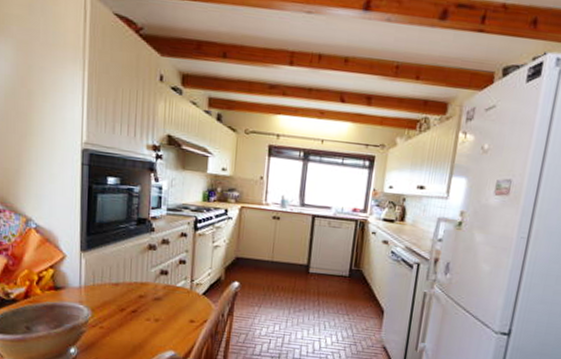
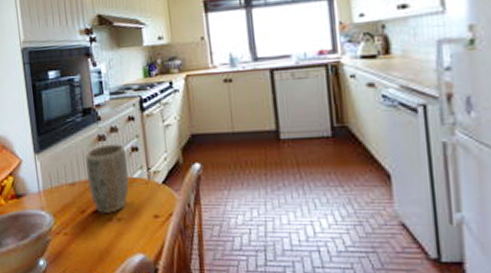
plant pot: none [131,253,174,315] -> present [85,143,129,215]

